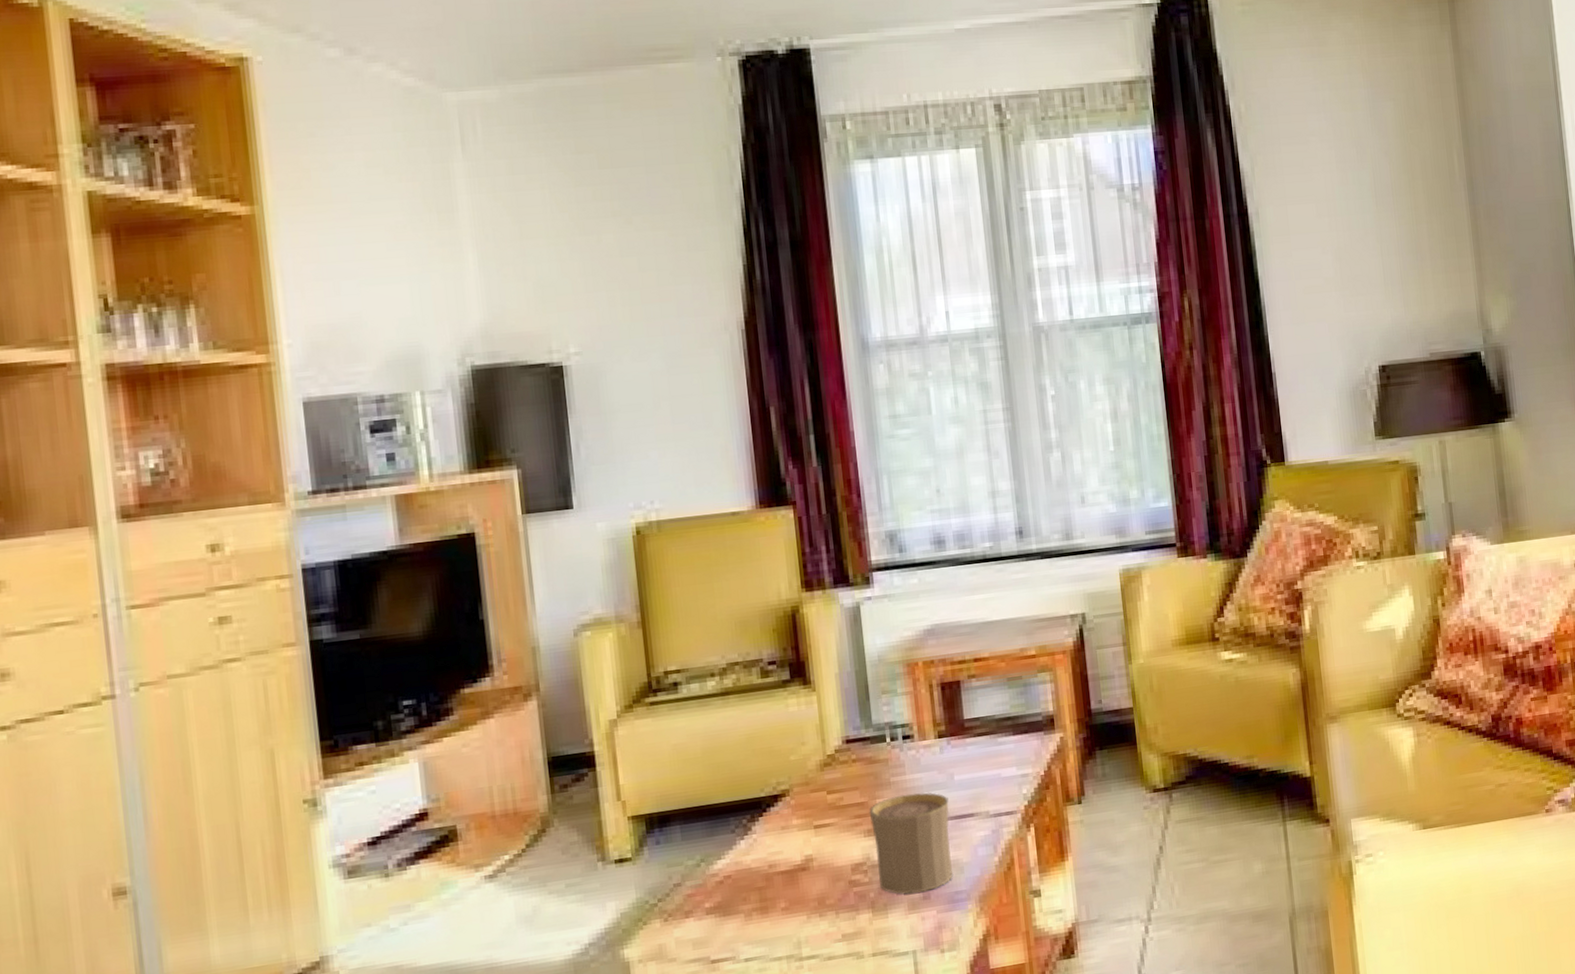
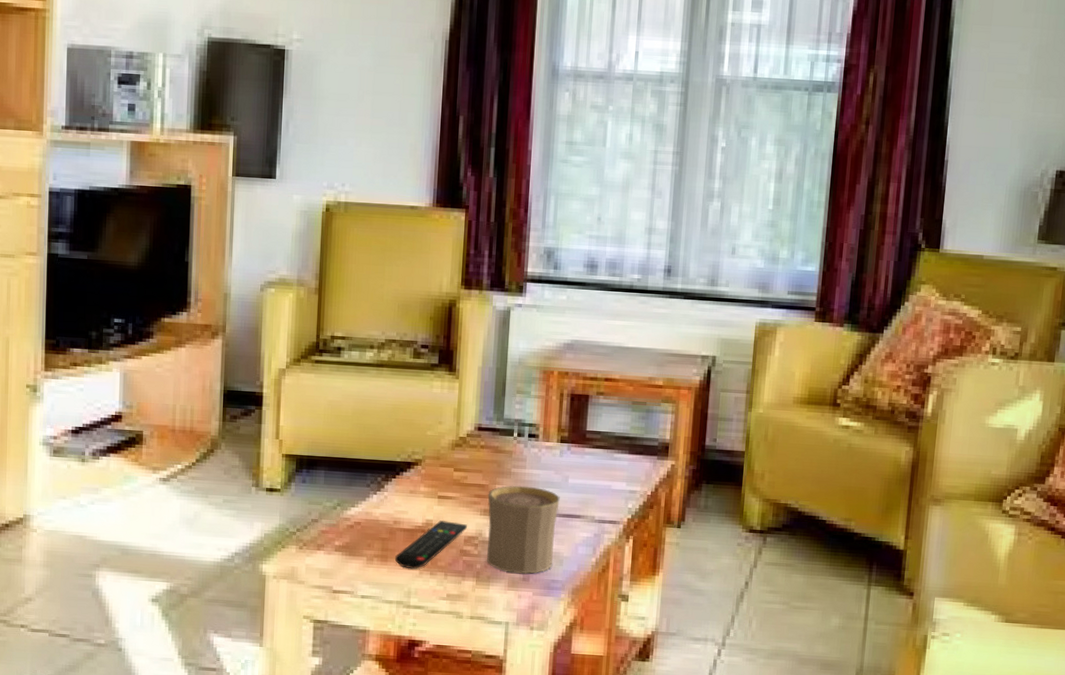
remote control: none [777,851,852,916] -> present [395,520,467,569]

